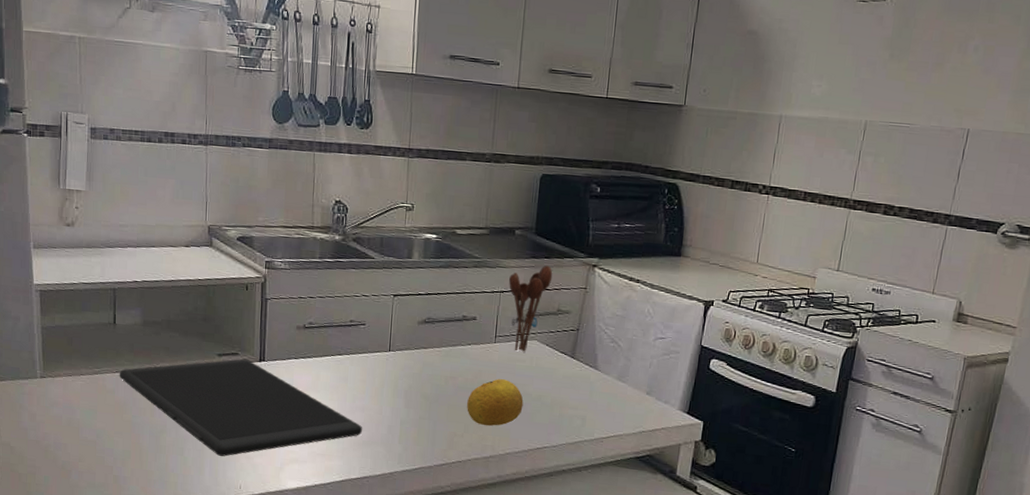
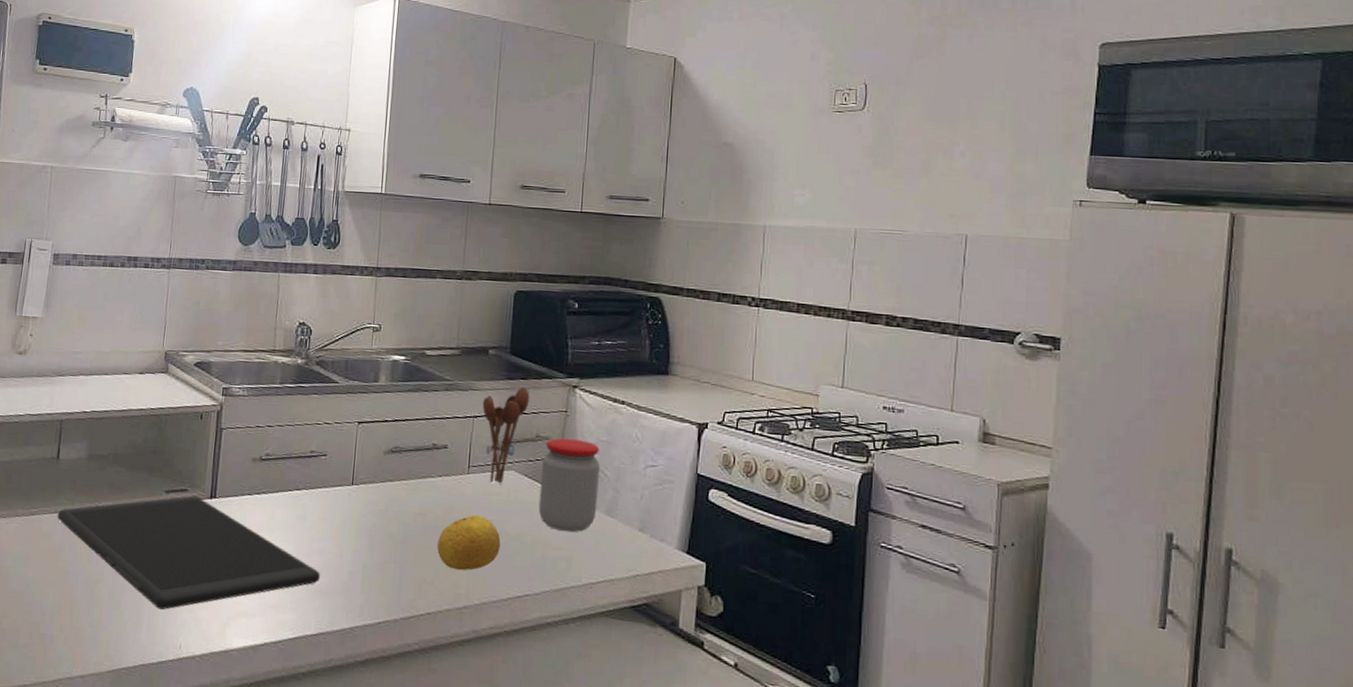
jar: none [558,312,615,395] -> present [538,438,601,532]

